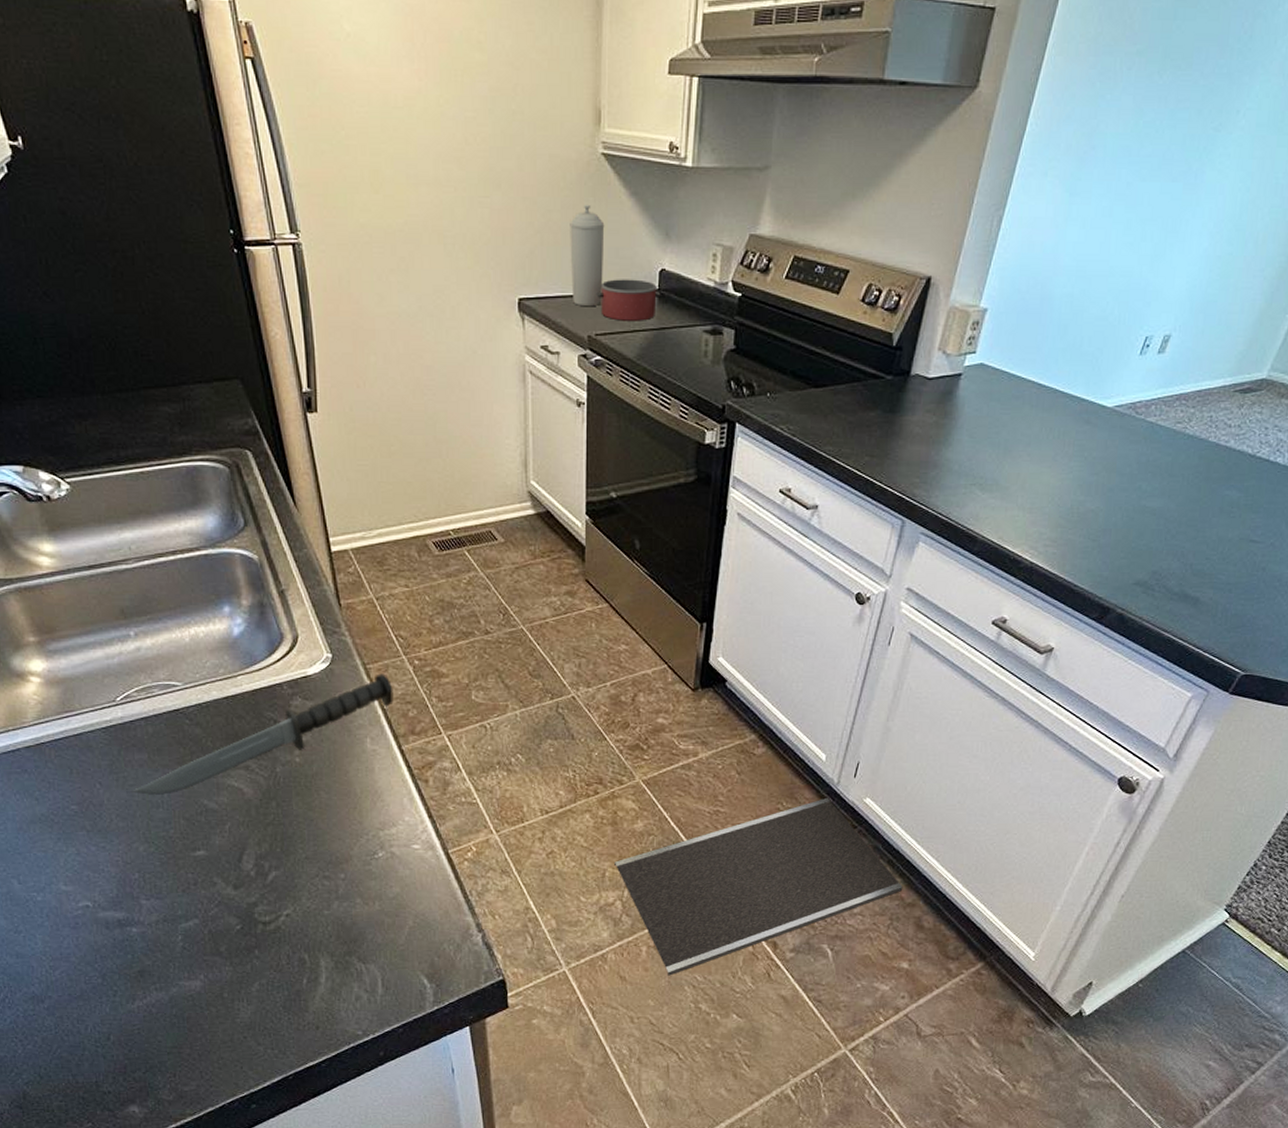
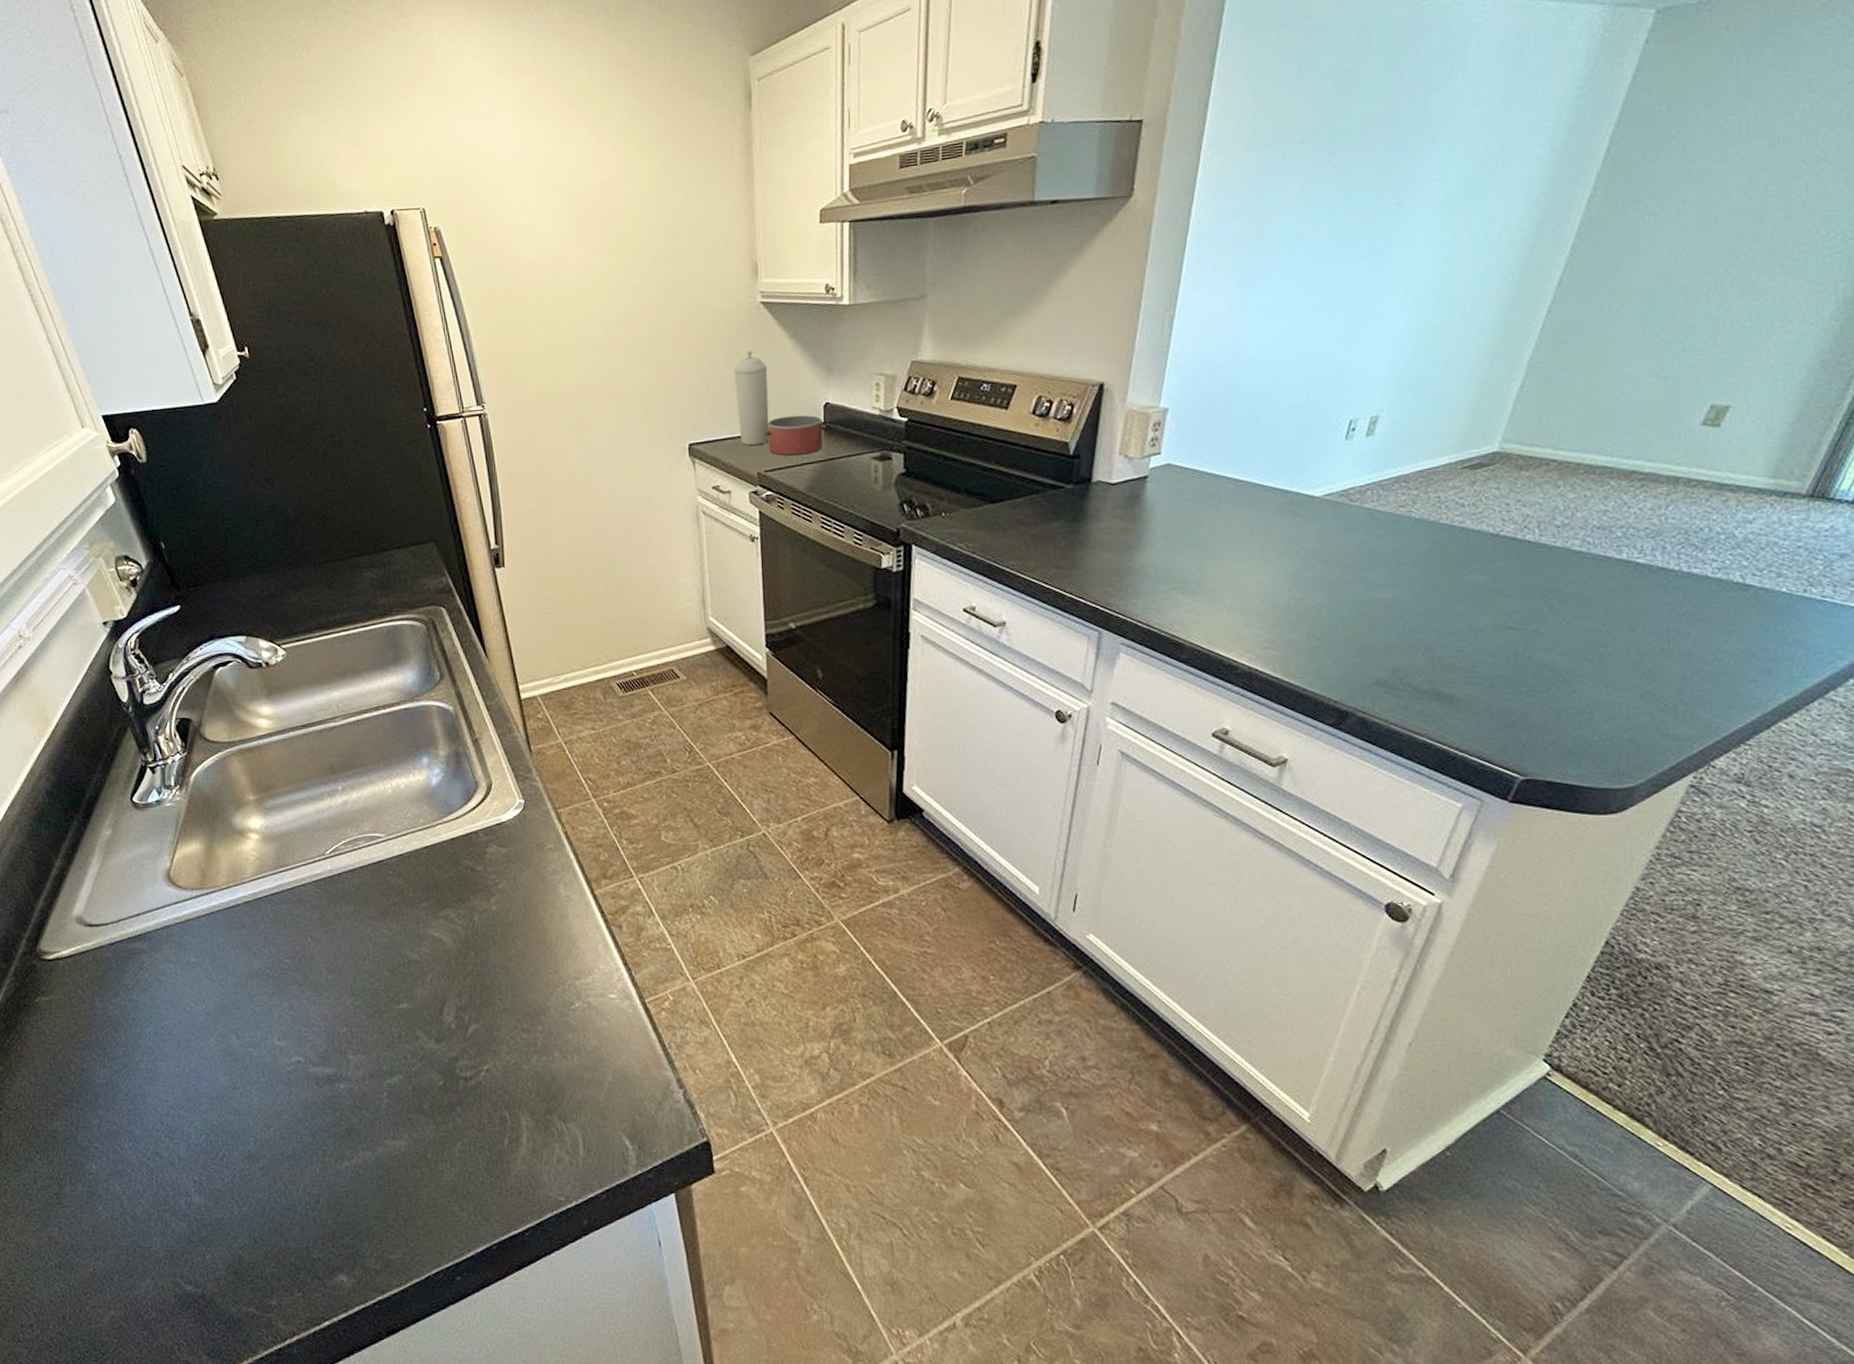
knife: present [130,673,394,795] -> none [338,817,585,947]
door mat: present [615,797,903,976] -> none [818,934,1142,1138]

